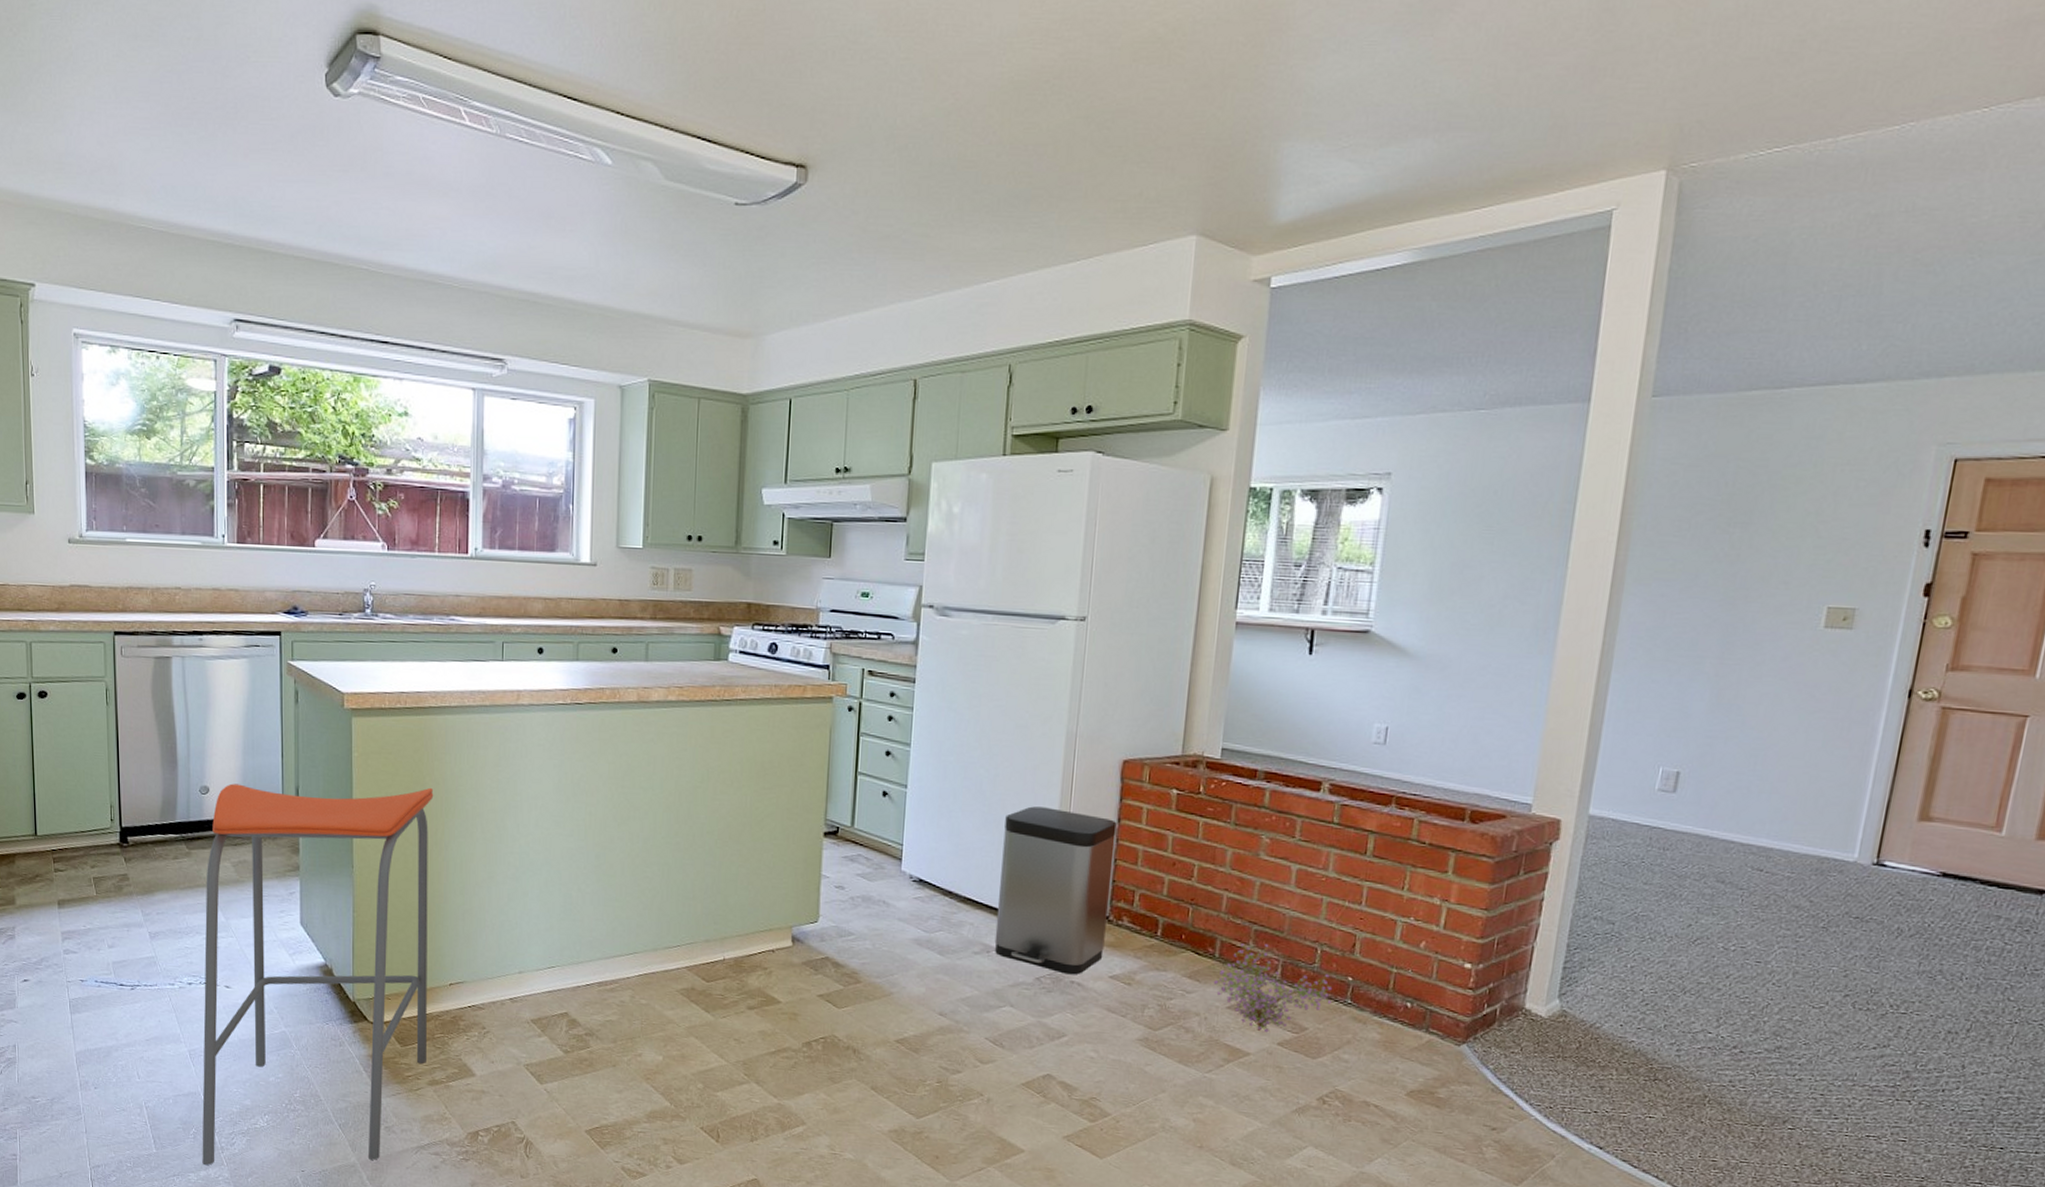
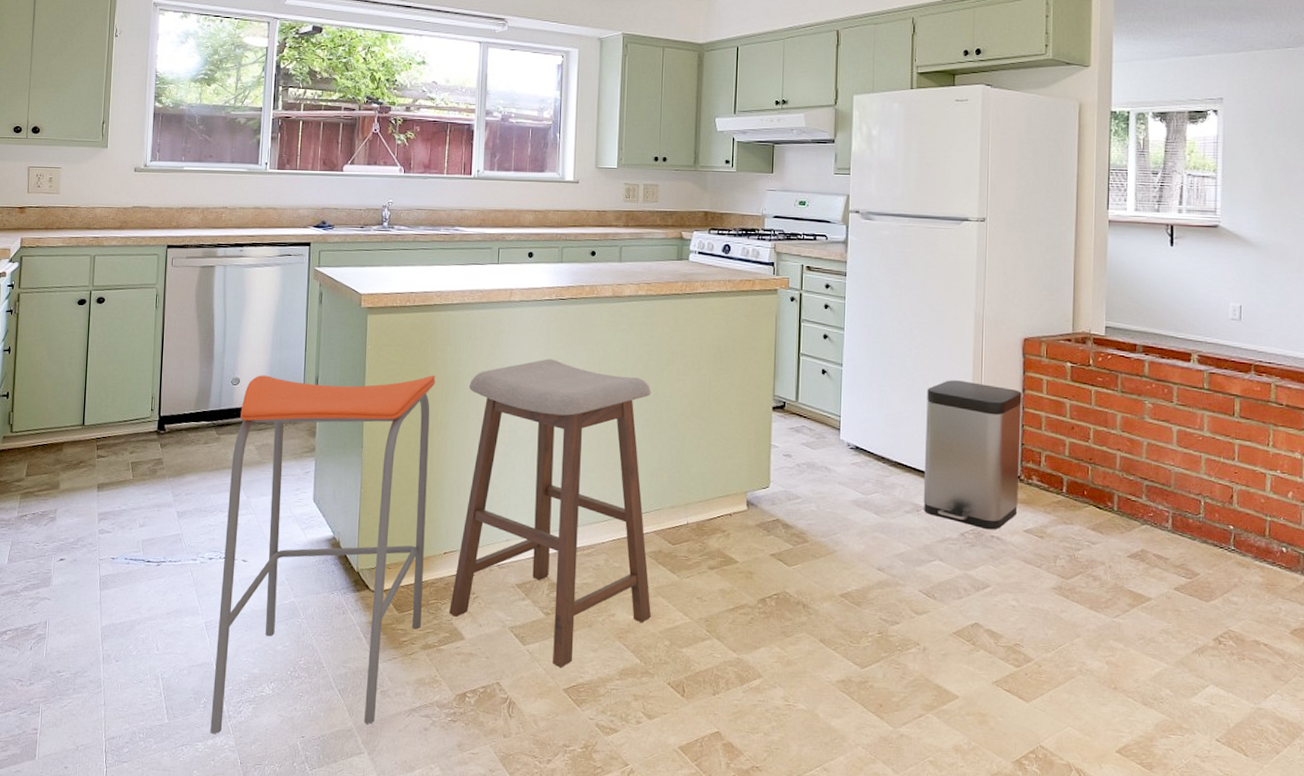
bar stool: none [458,772,683,1108] -> present [449,358,652,667]
flowering plant: present [1213,943,1333,1033] -> none [1114,498,1218,579]

